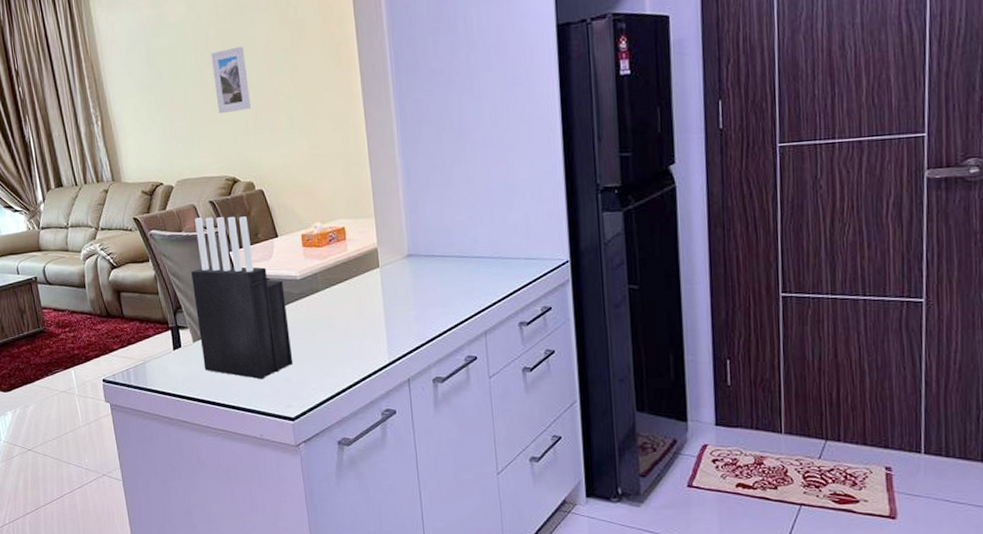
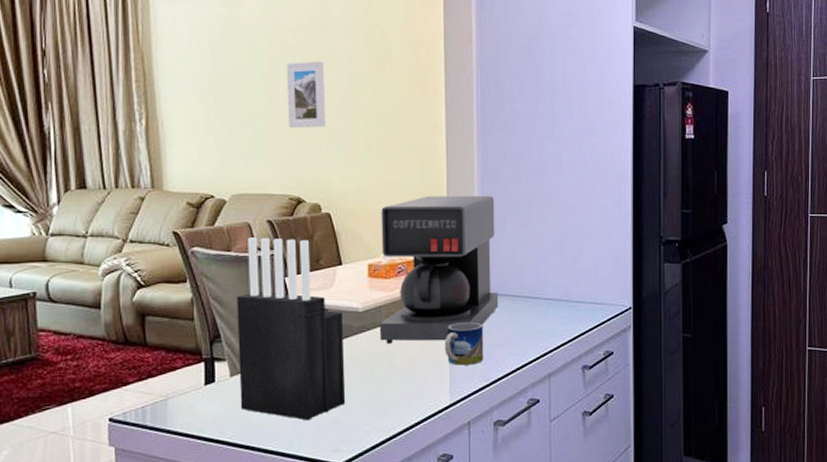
coffee maker: none [308,158,429,308] -> present [379,195,499,344]
mug: none [378,283,418,326] -> present [444,321,484,365]

